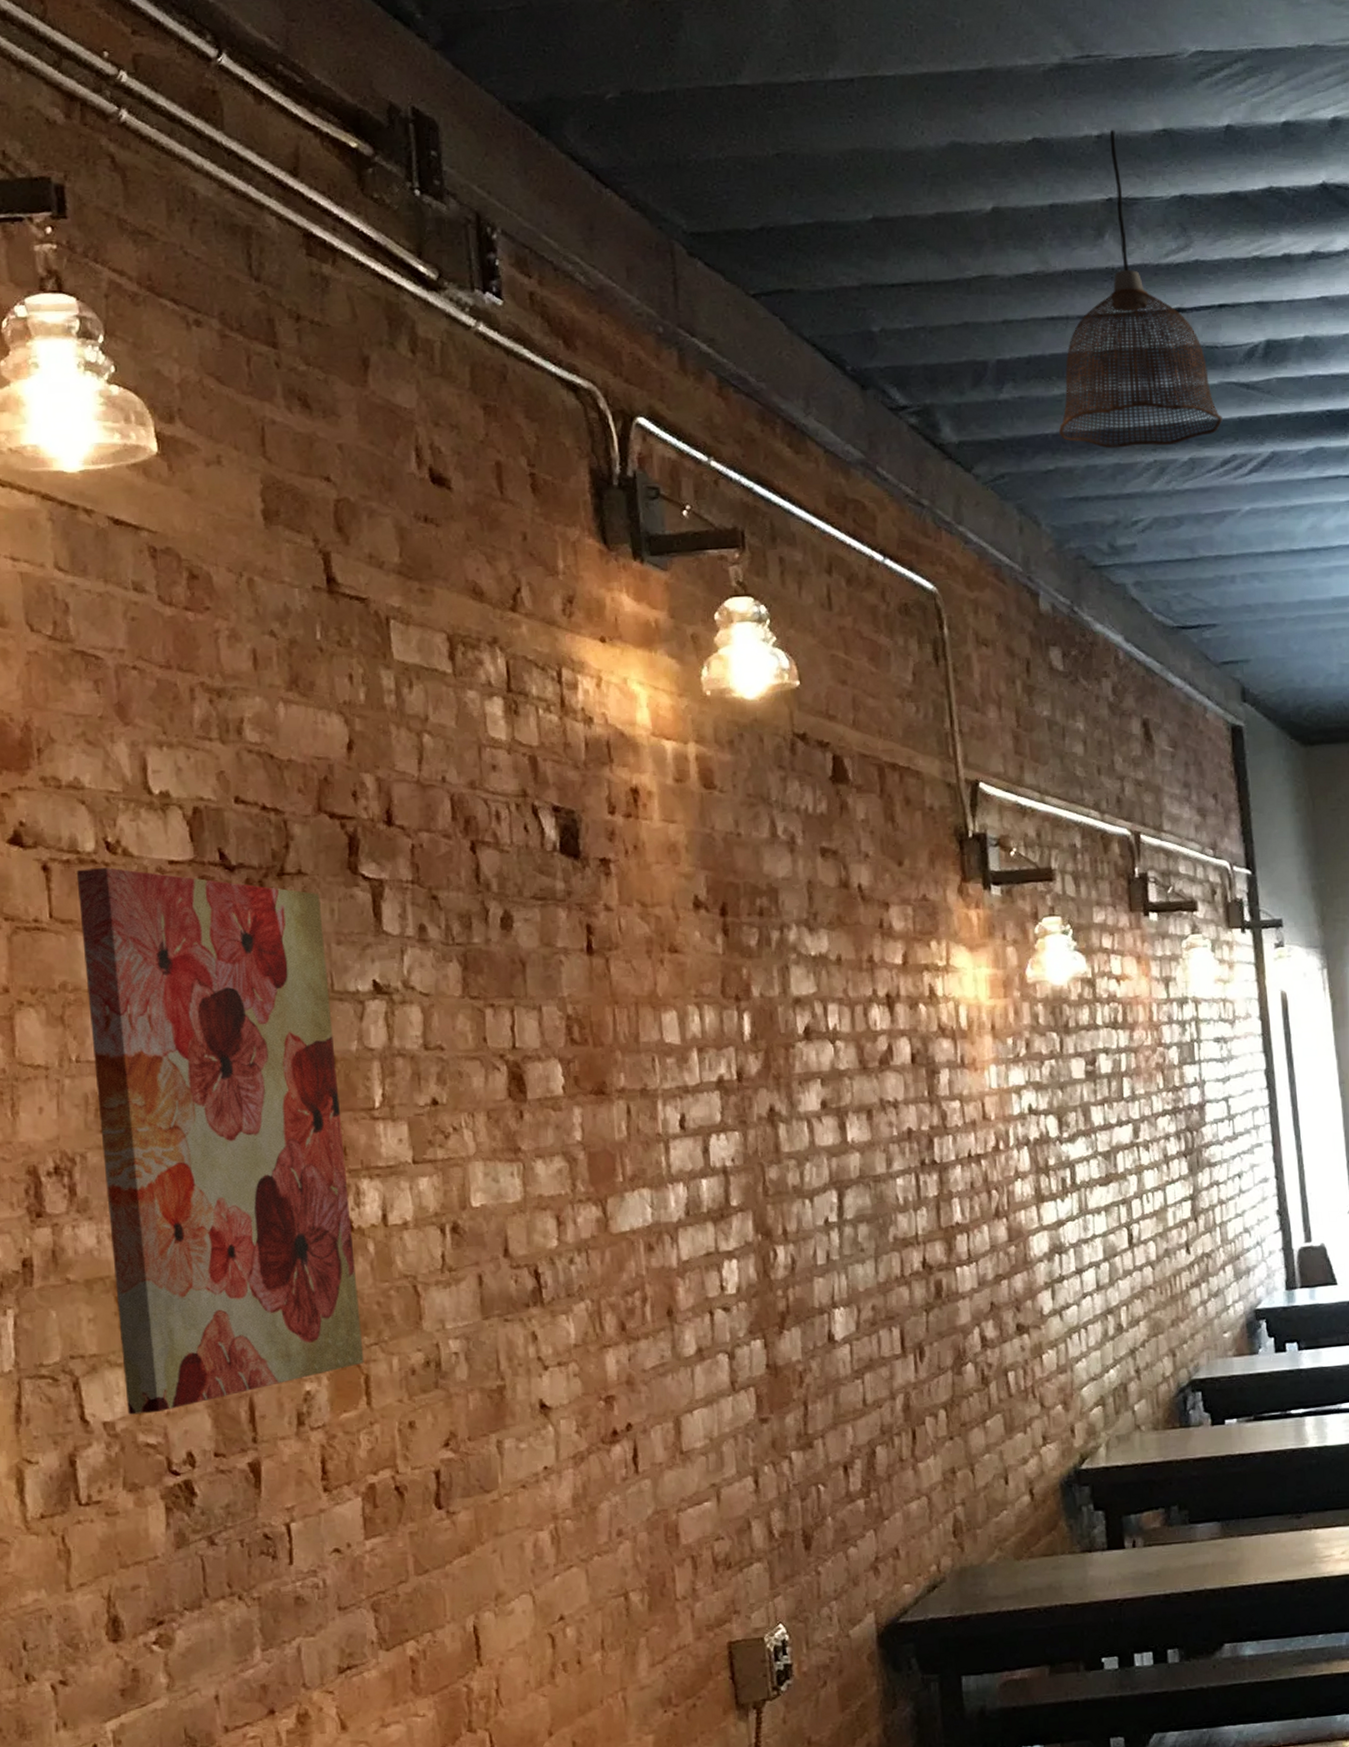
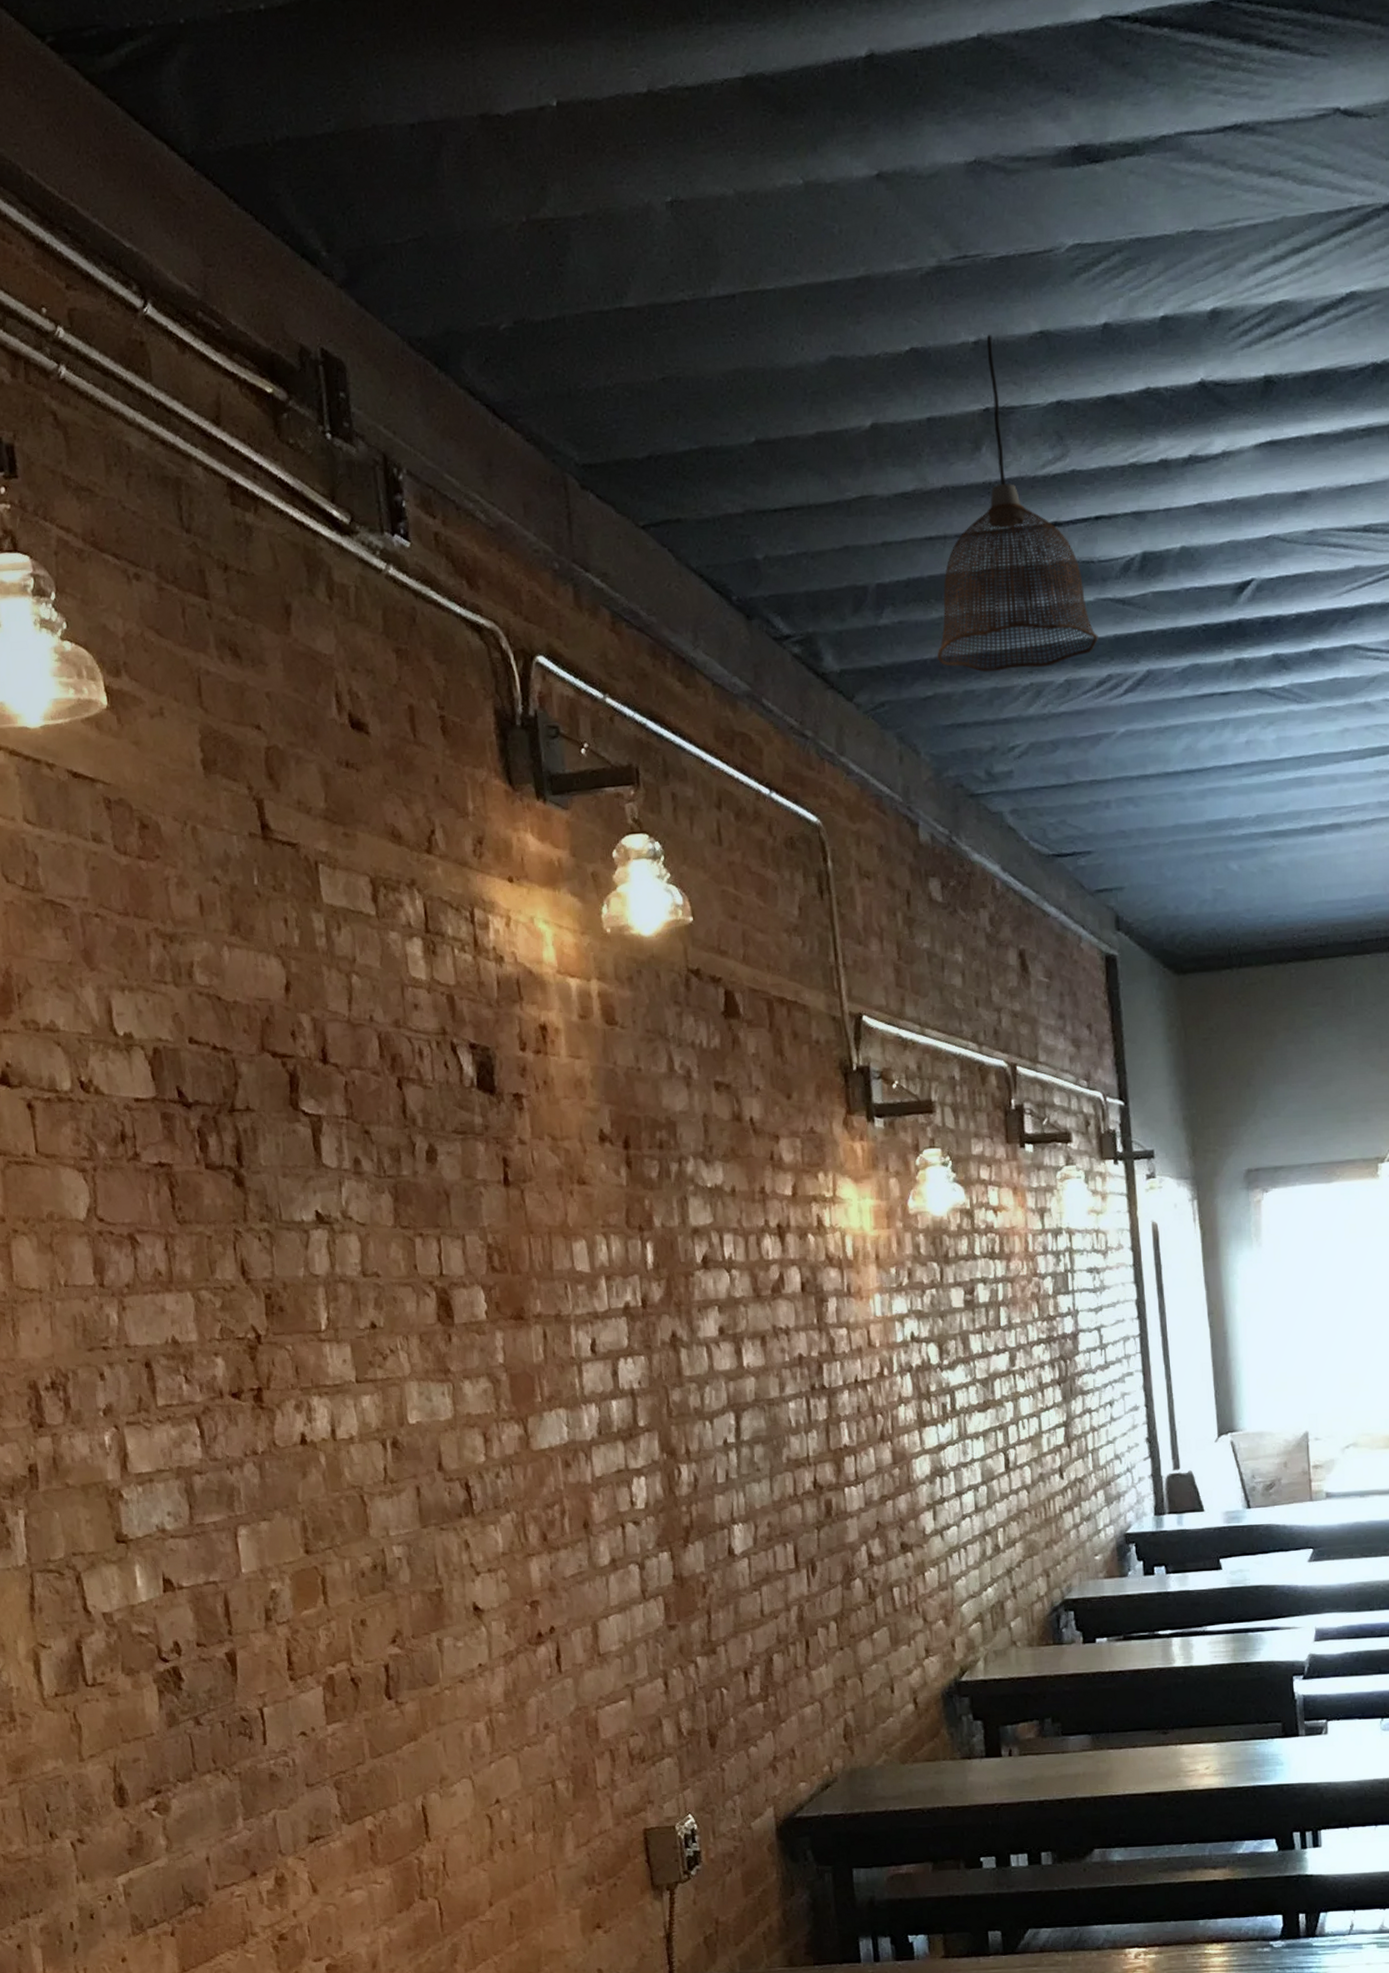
wall art: present [76,867,364,1415] -> none [56,1105,320,1607]

